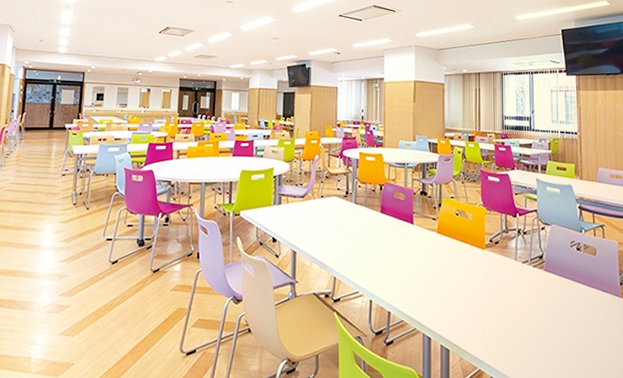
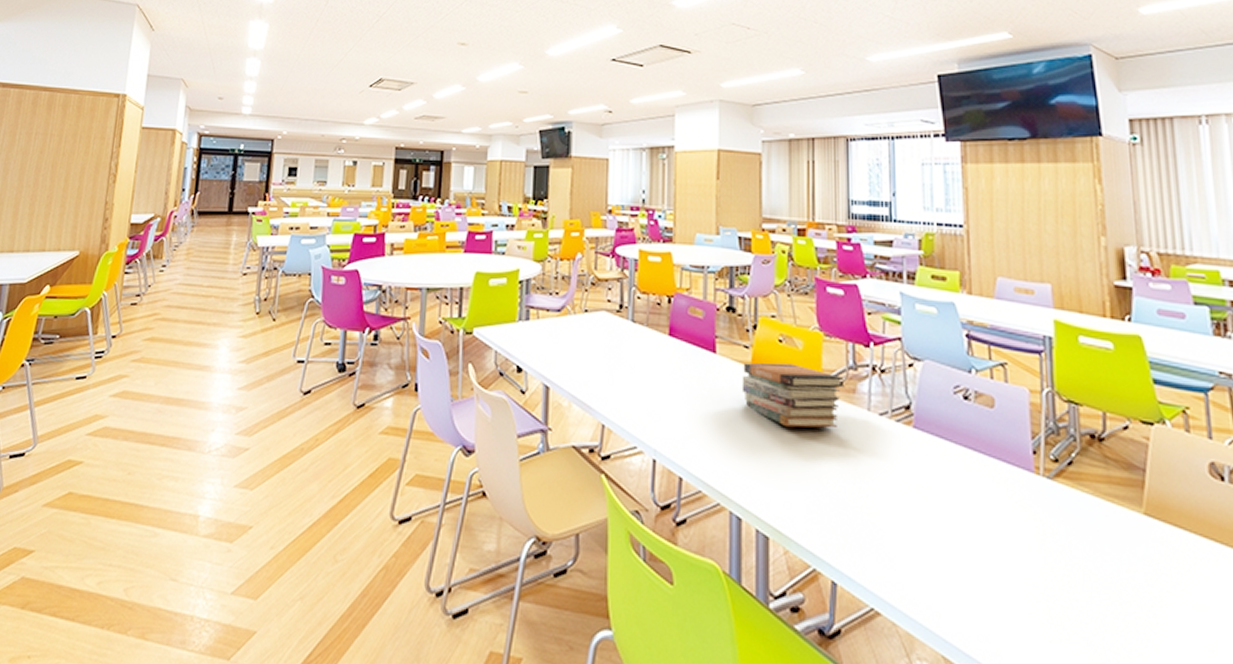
book stack: none [431,229,500,274] -> present [741,363,845,428]

